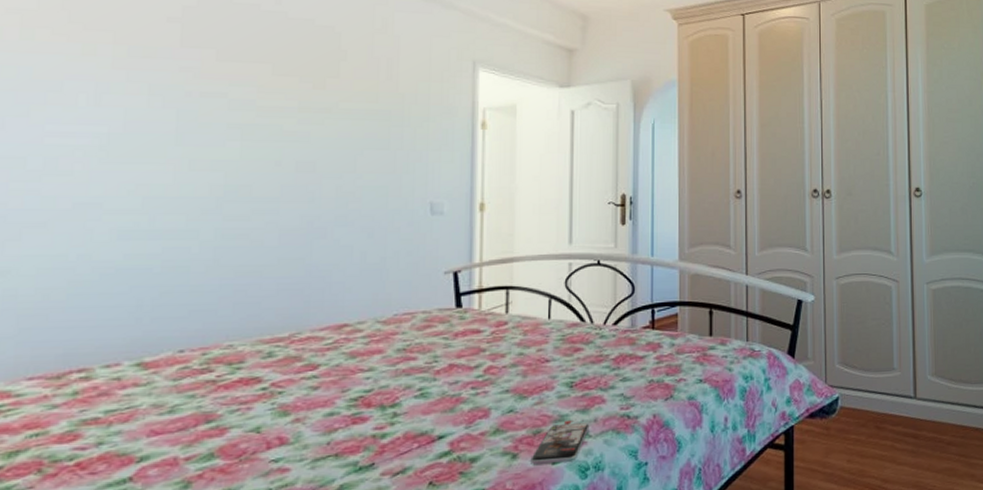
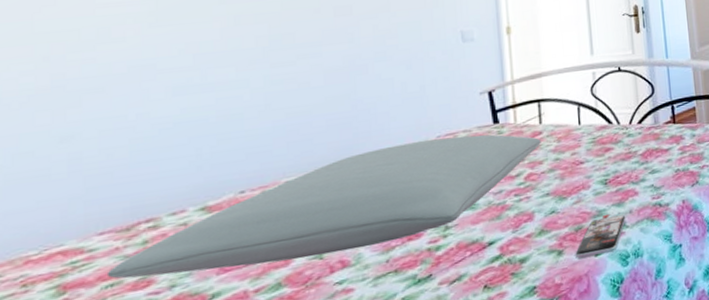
pillow: none [32,317,506,431] -> present [106,134,541,279]

